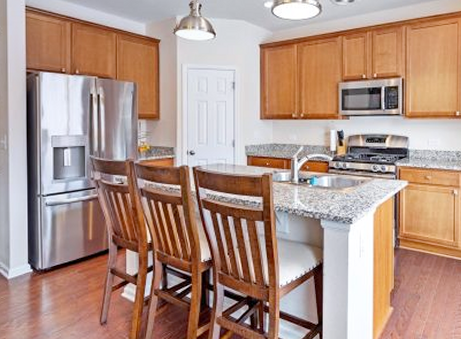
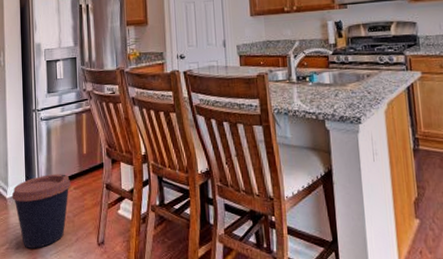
coffee cup: none [13,258,75,327] -> present [11,174,71,248]

